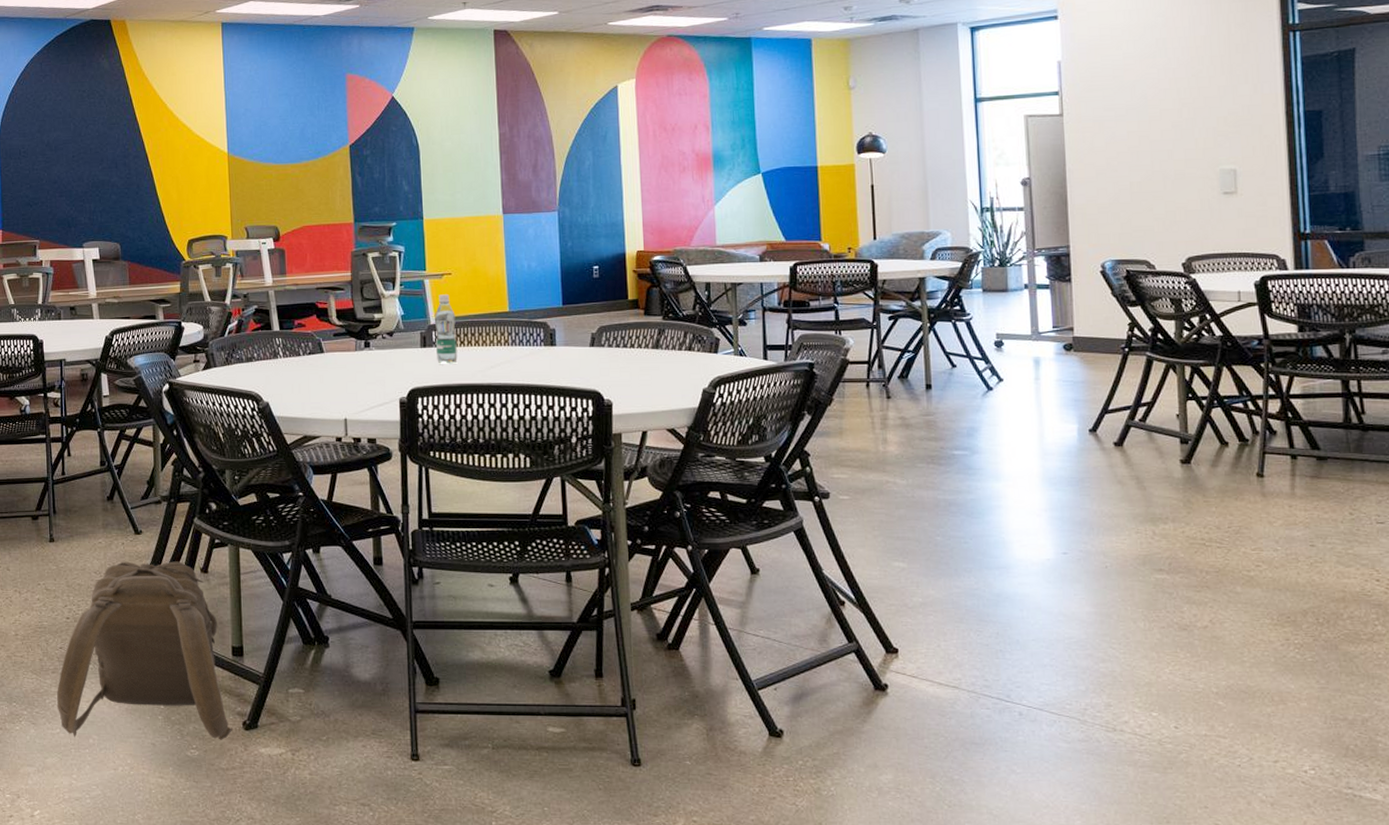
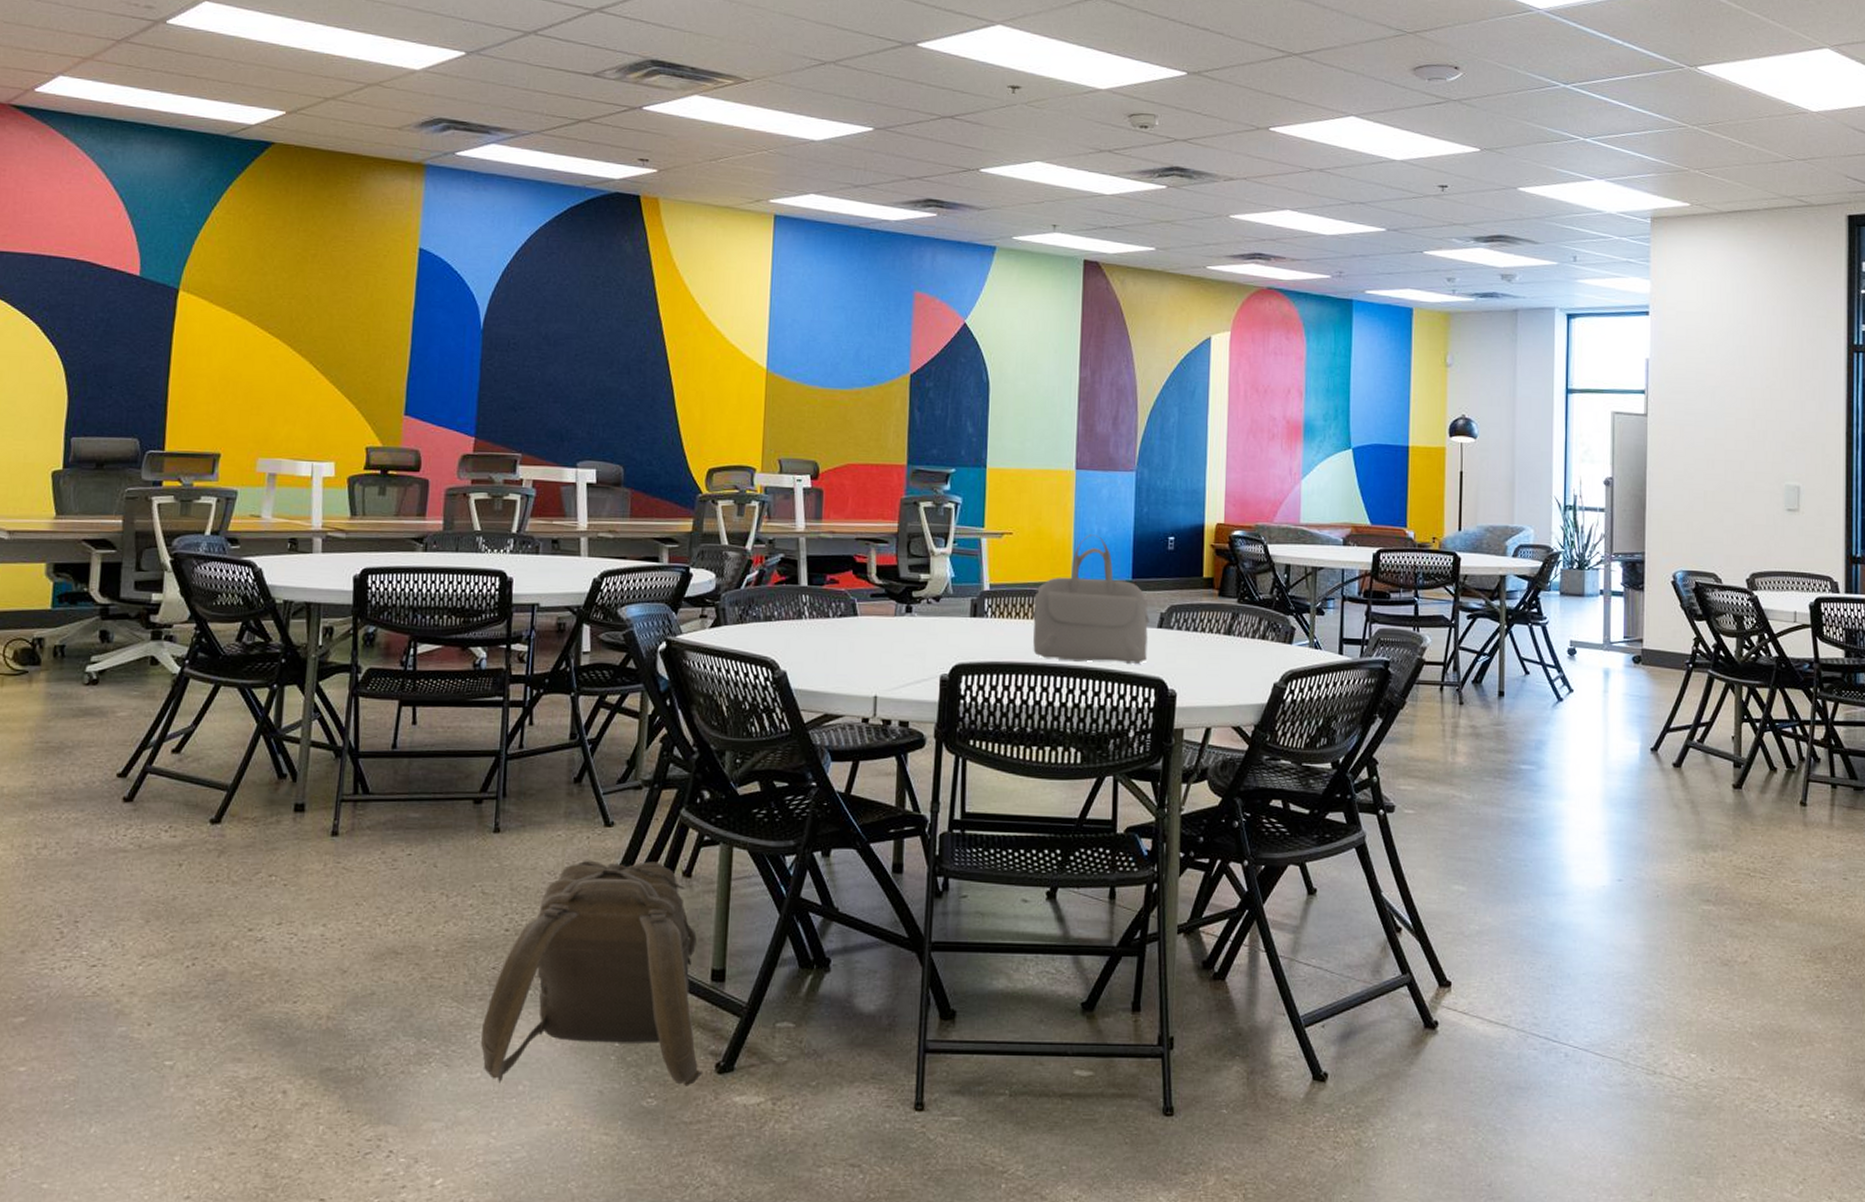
bottle: present [435,294,458,365] -> none [987,556,1013,640]
handbag: none [475,269,582,380] -> present [1032,534,1150,664]

